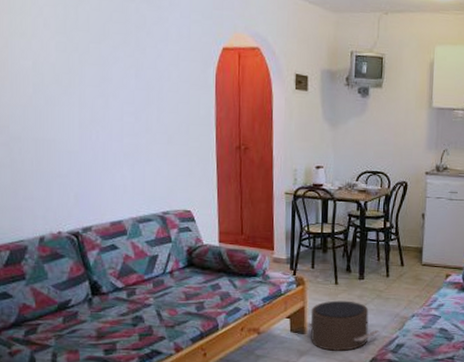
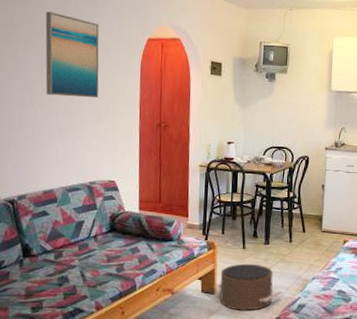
wall art: none [104,16,169,117] -> present [45,11,99,98]

